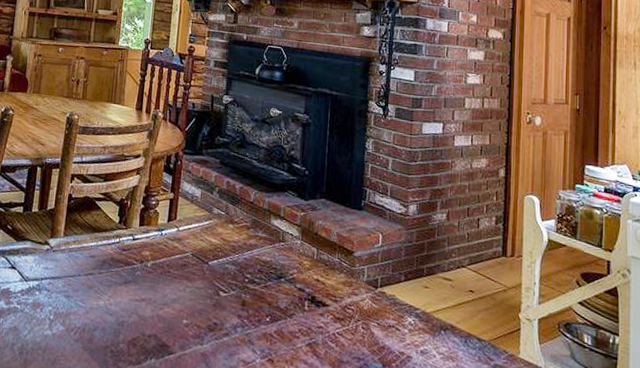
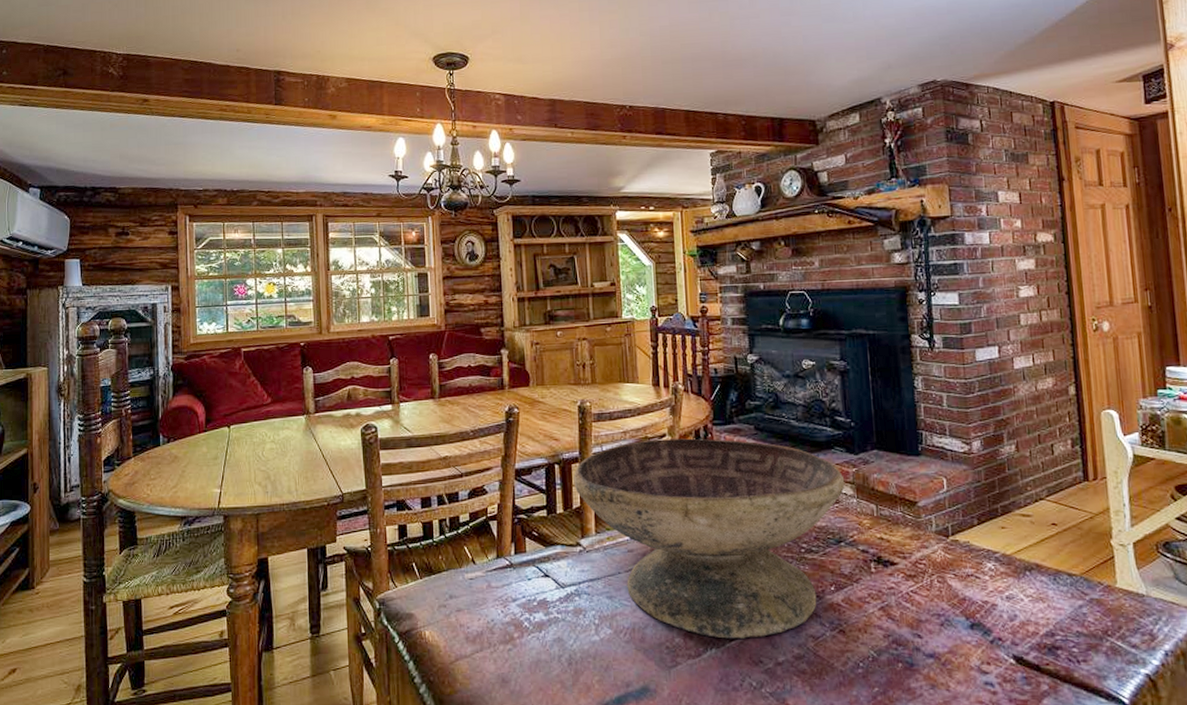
decorative bowl: none [51,158,293,355] -> present [573,438,845,639]

